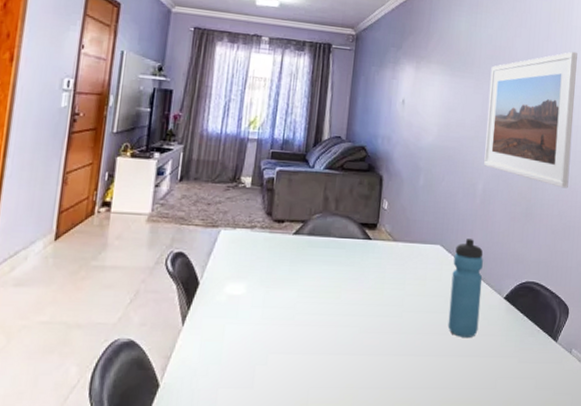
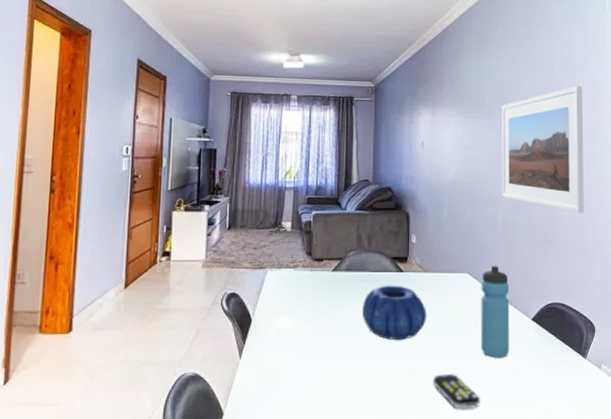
decorative bowl: none [322,253,394,314] -> present [361,285,427,341]
remote control: none [393,352,443,391] -> present [432,374,480,410]

